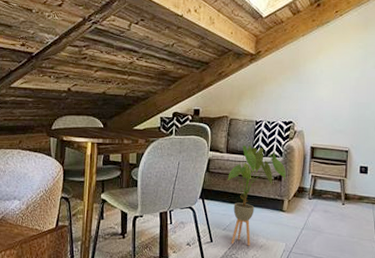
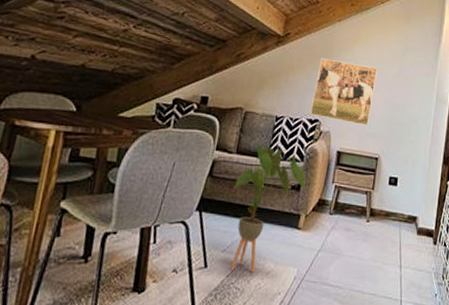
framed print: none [284,69,341,124] -> present [310,57,378,126]

